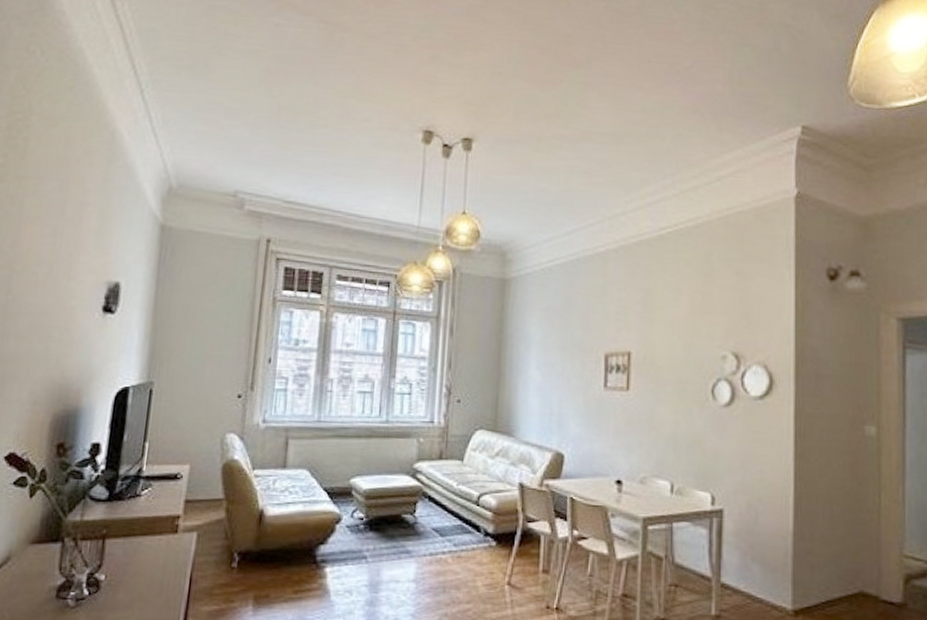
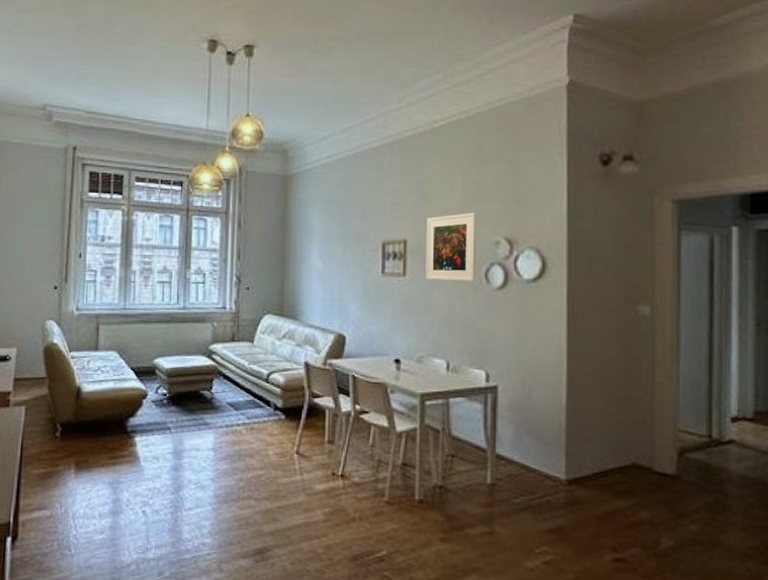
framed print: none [650,324,703,397] -> present [426,212,476,281]

